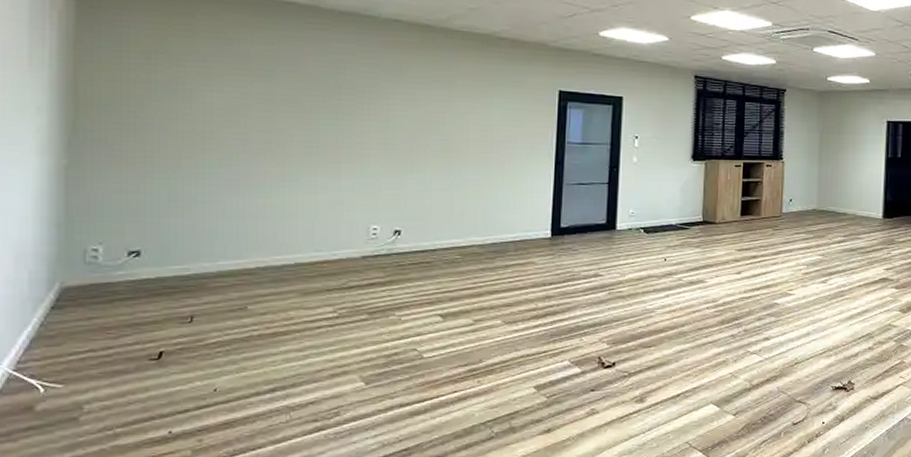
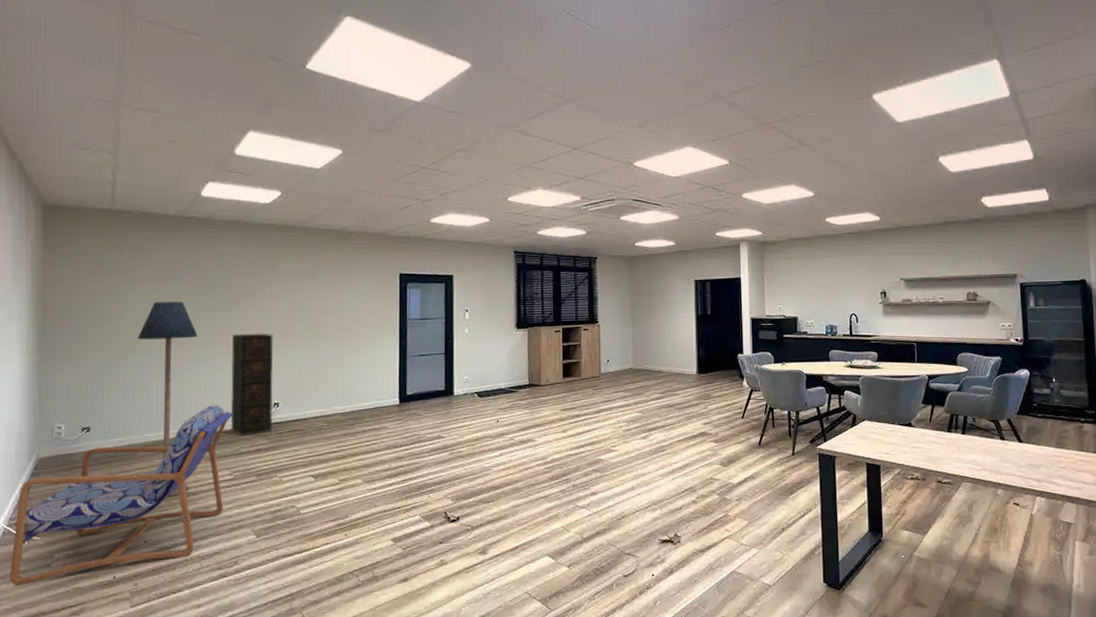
armchair: none [15,230,340,445] -> present [9,405,233,587]
floor lamp: none [211,102,296,337] -> present [137,301,198,497]
filing cabinet: none [336,147,397,267] -> present [230,333,273,436]

